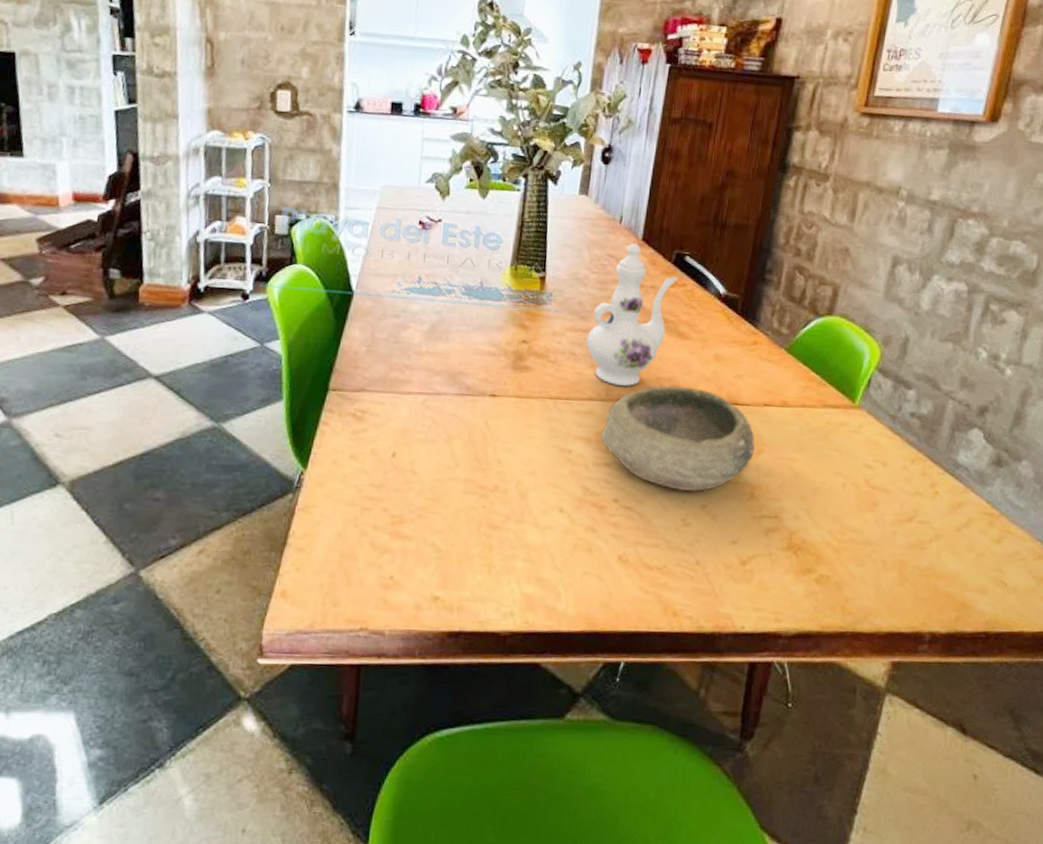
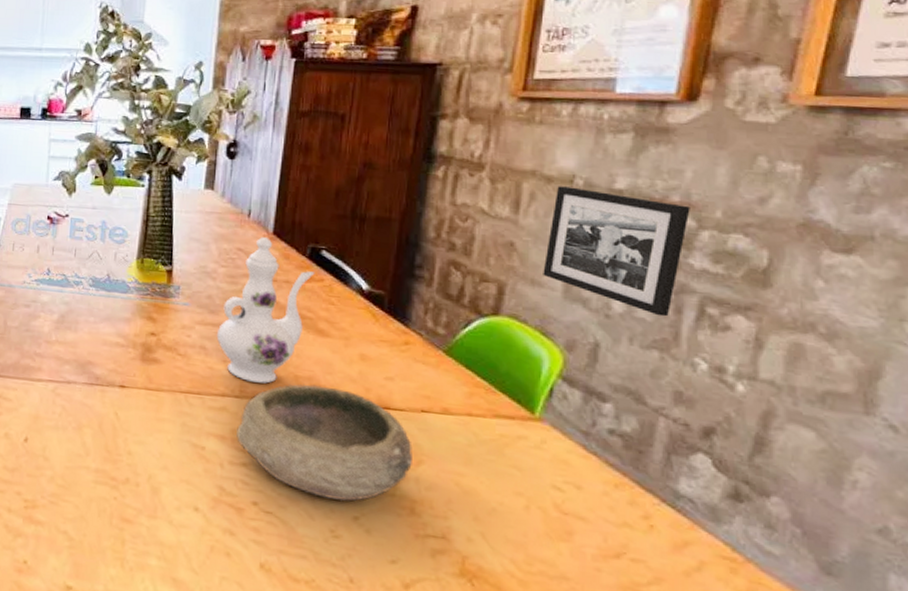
picture frame: none [869,196,985,313] -> present [543,186,690,317]

